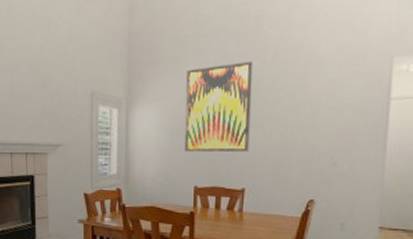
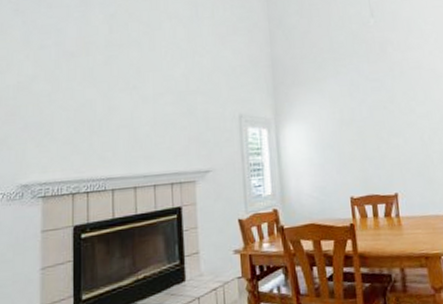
wall art: present [184,61,253,152] -> none [328,78,395,163]

